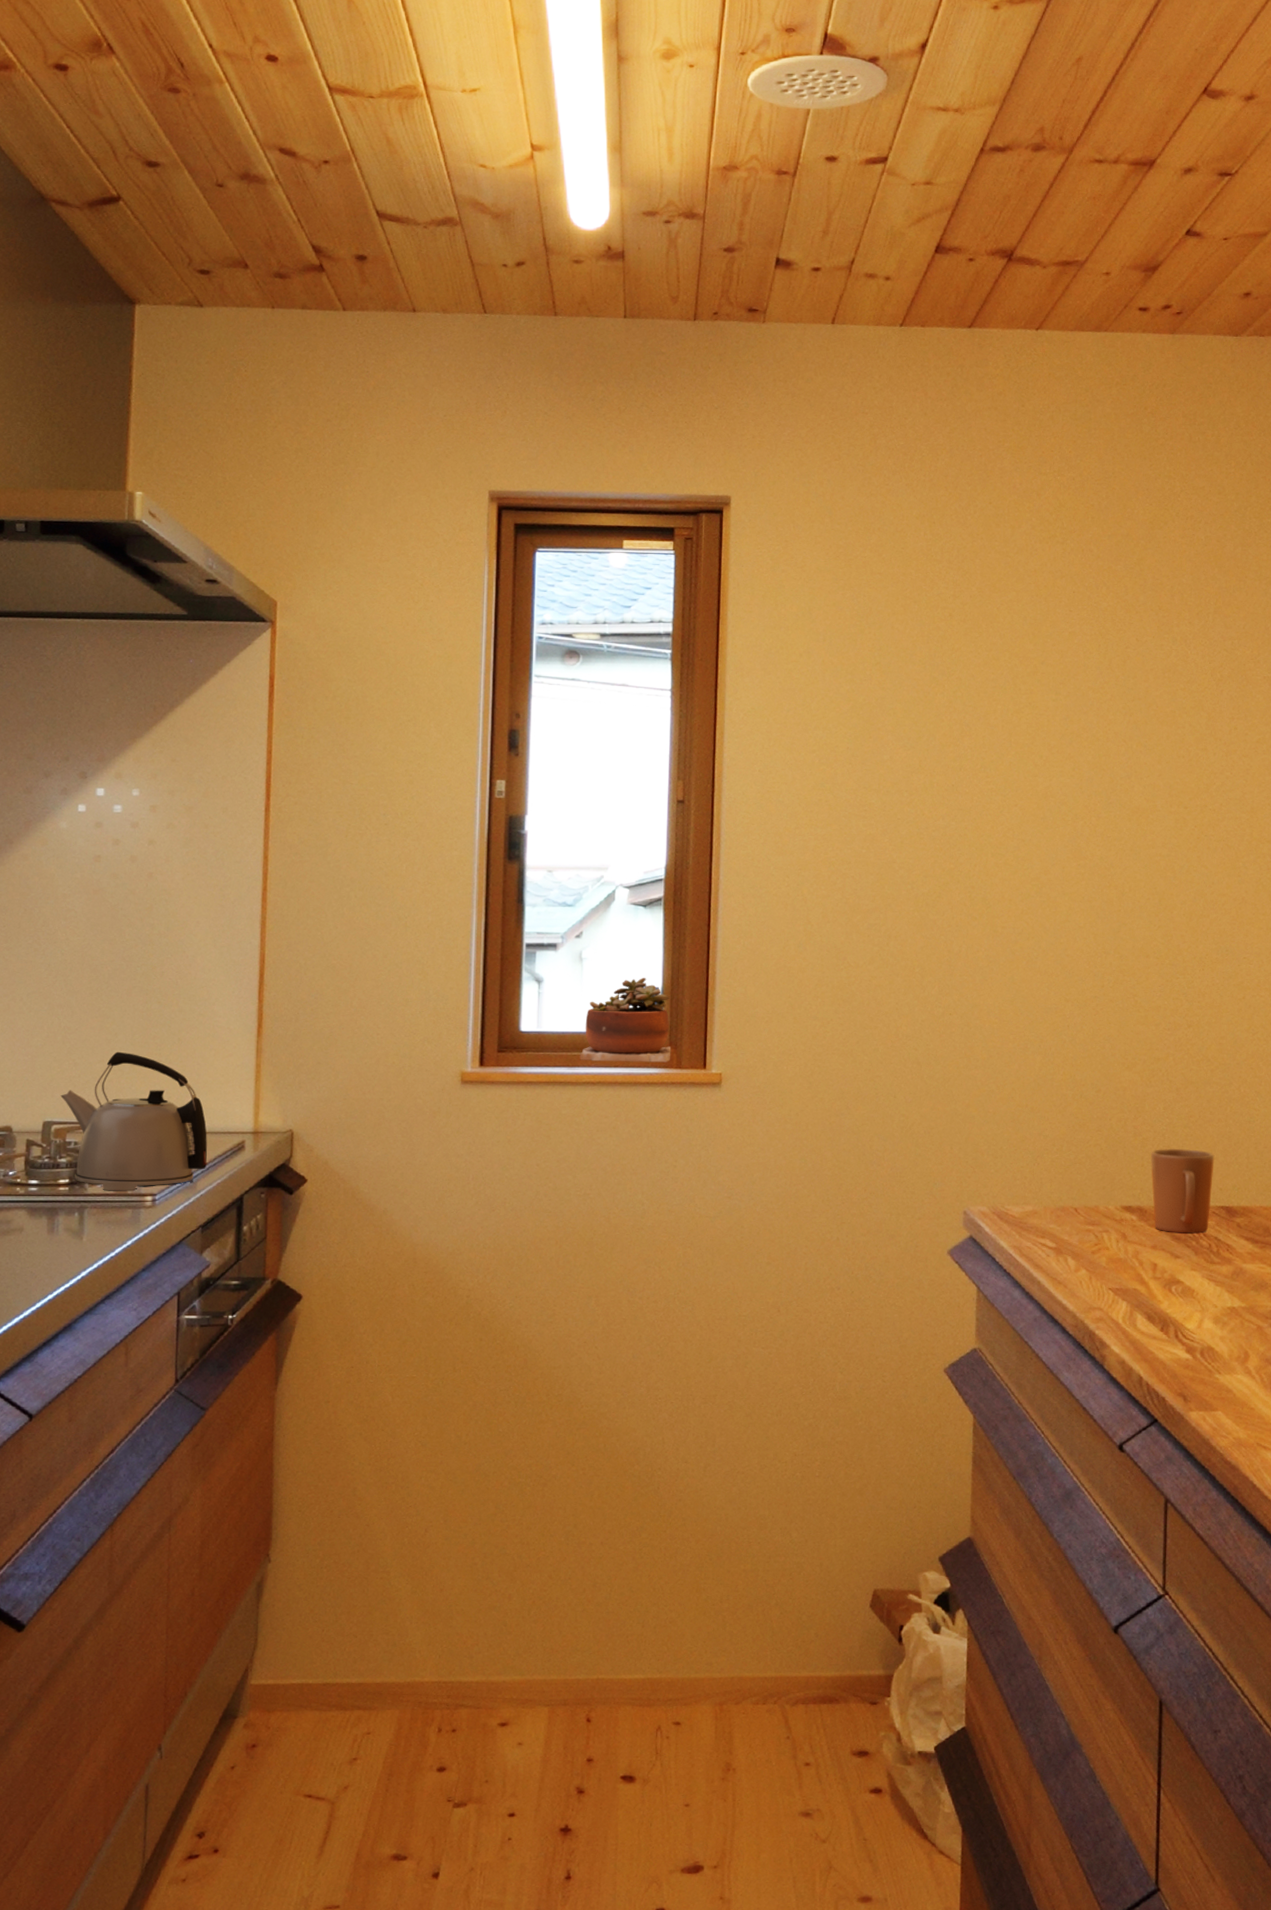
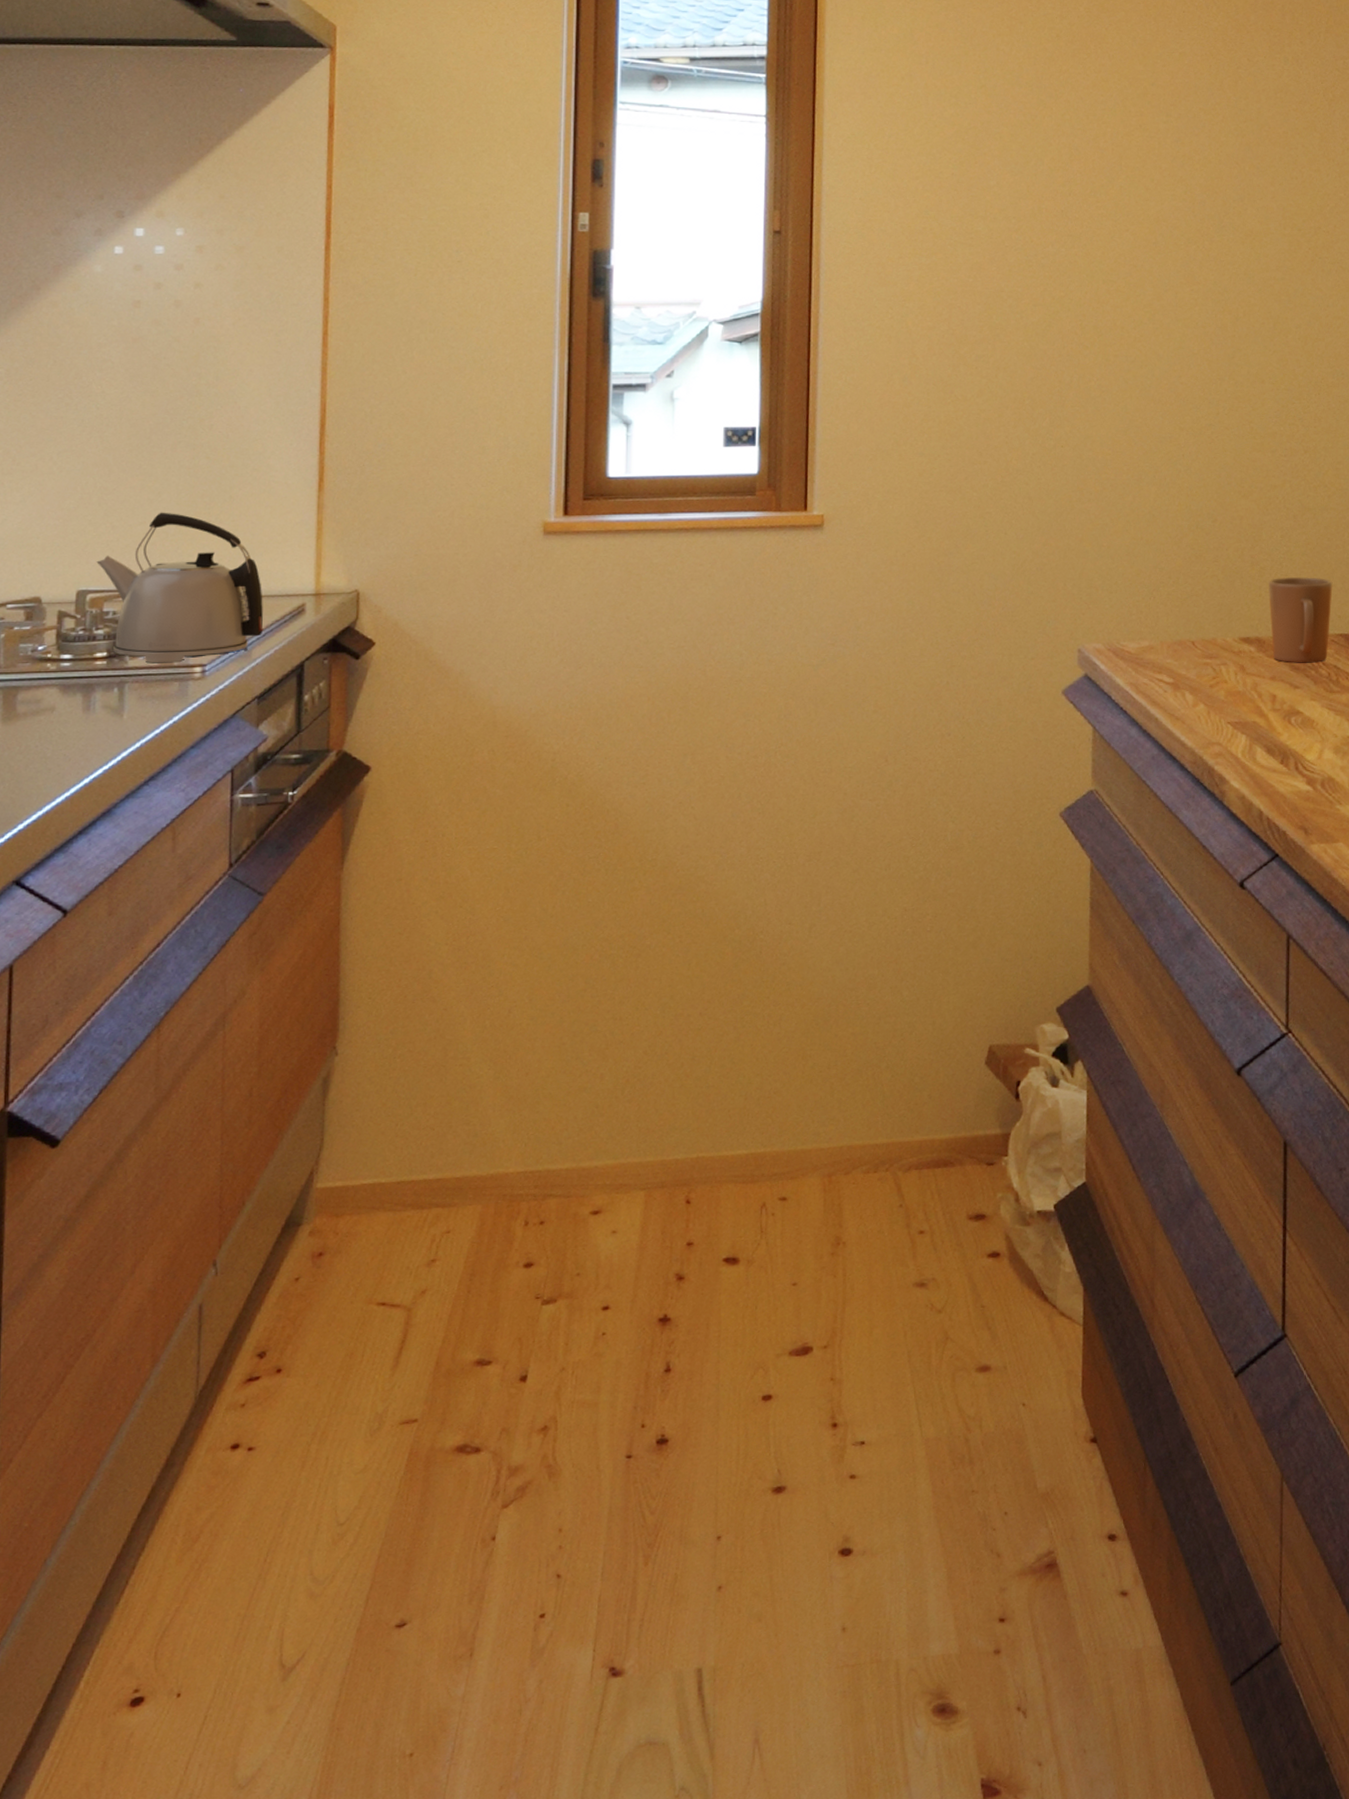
succulent plant: present [580,978,672,1063] -> none [672,417,770,507]

